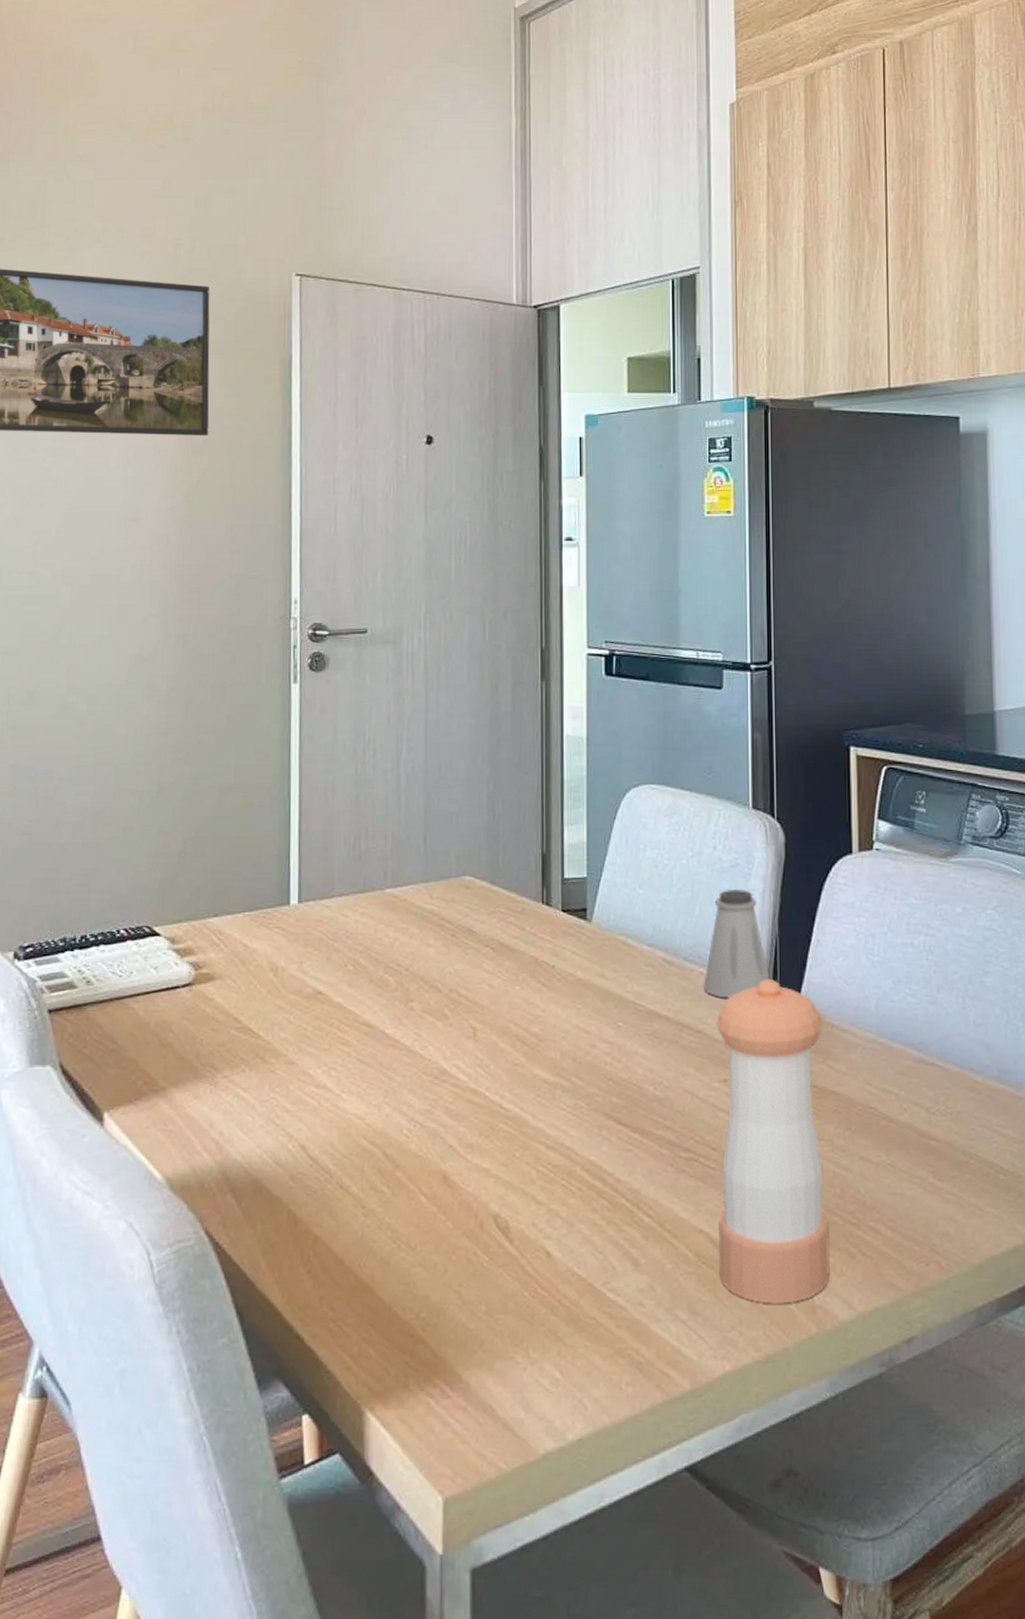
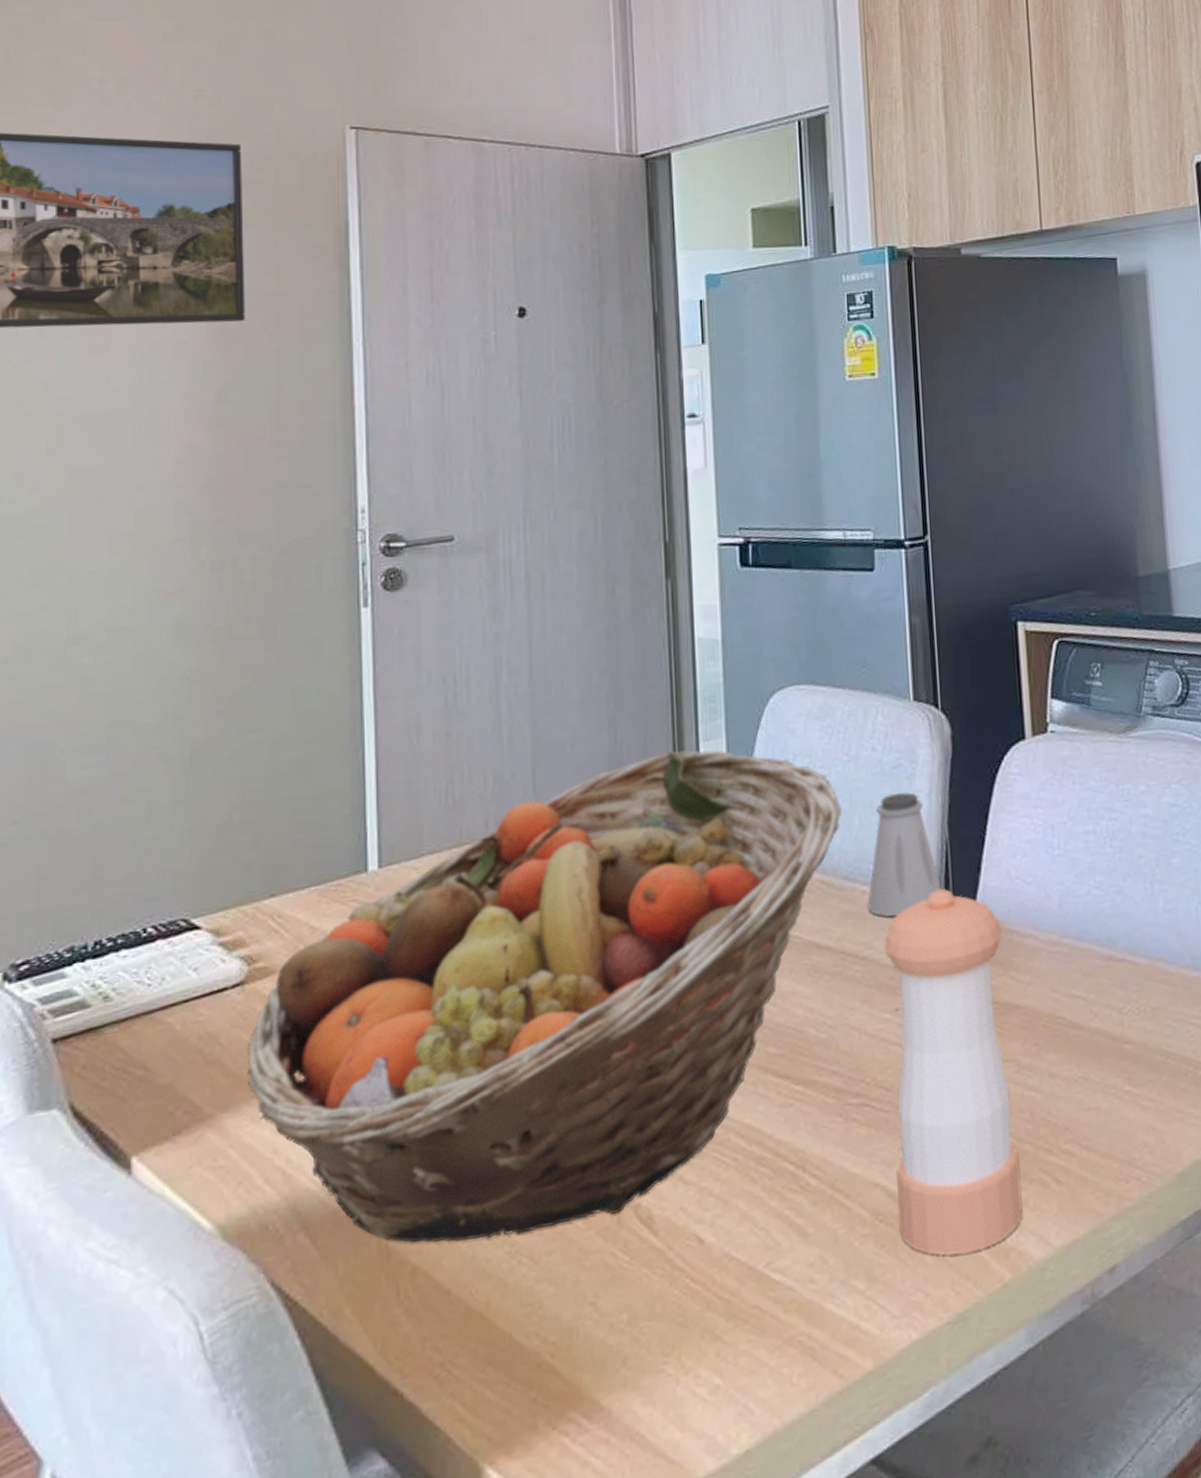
fruit basket: none [191,830,684,1224] -> present [246,750,841,1244]

